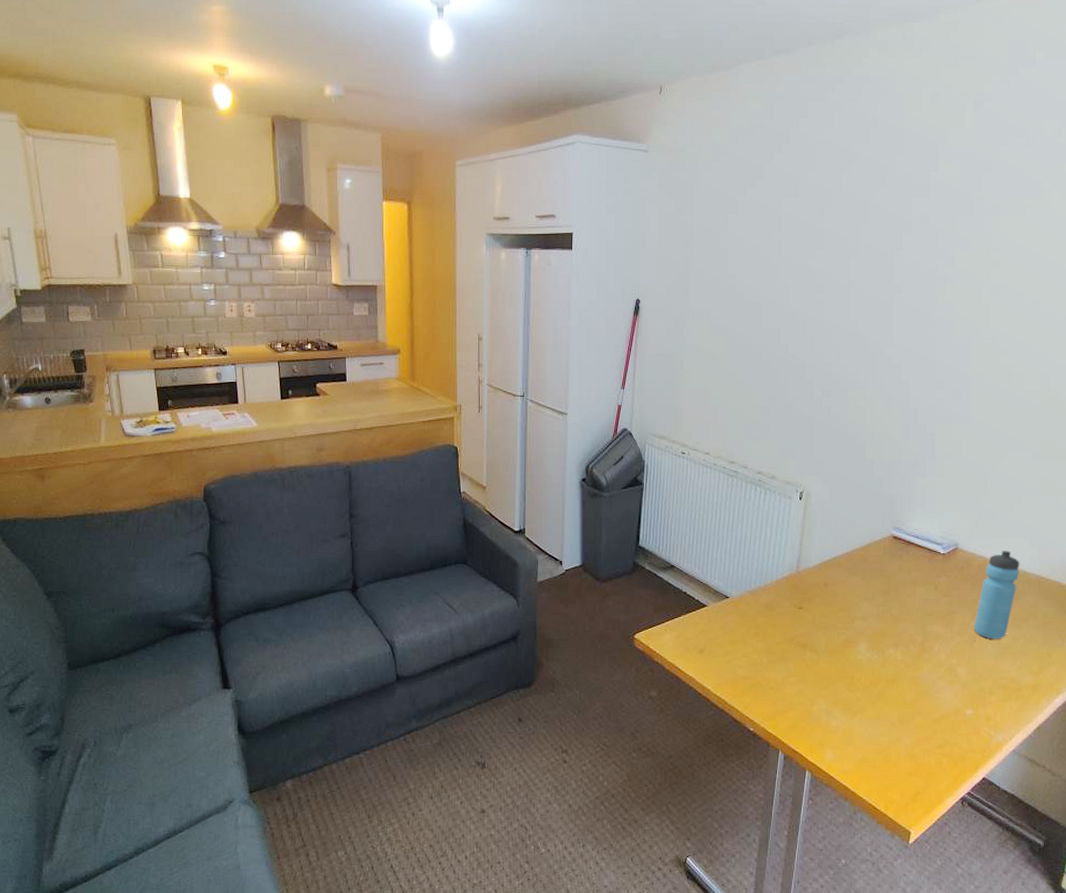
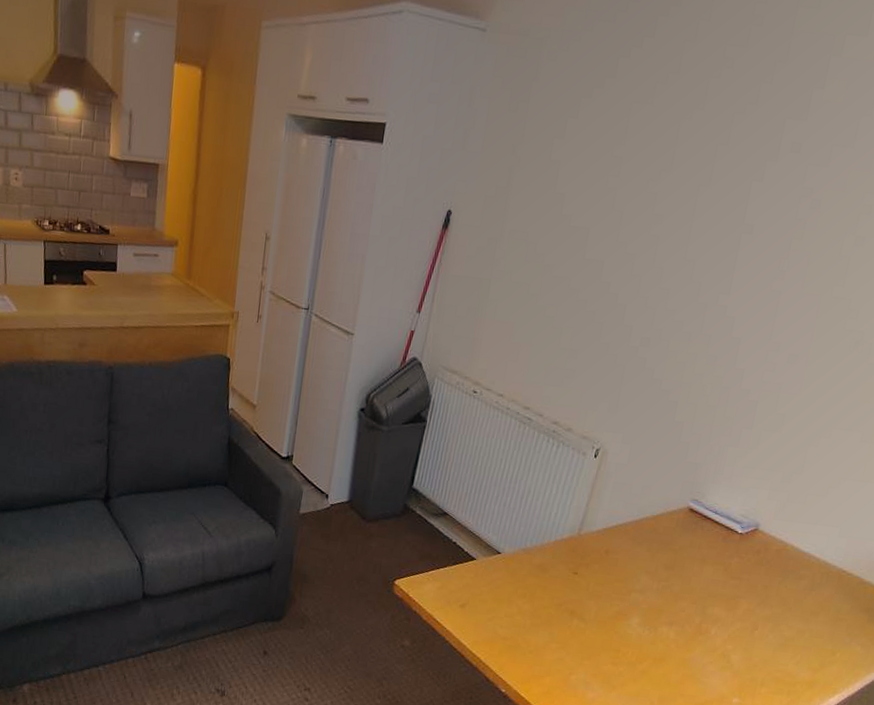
water bottle: present [973,550,1020,639] -> none [758,537,823,631]

